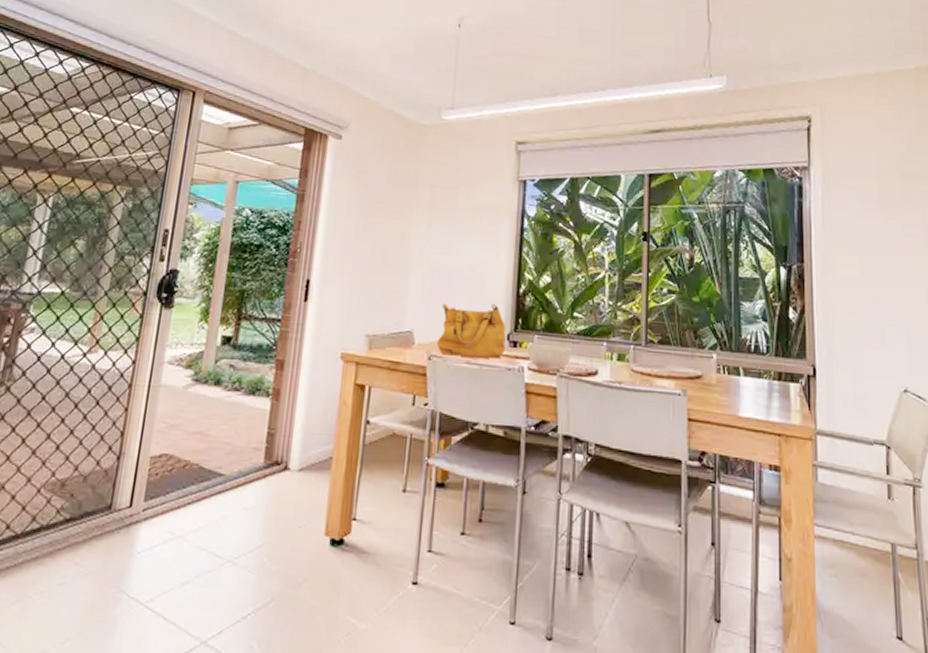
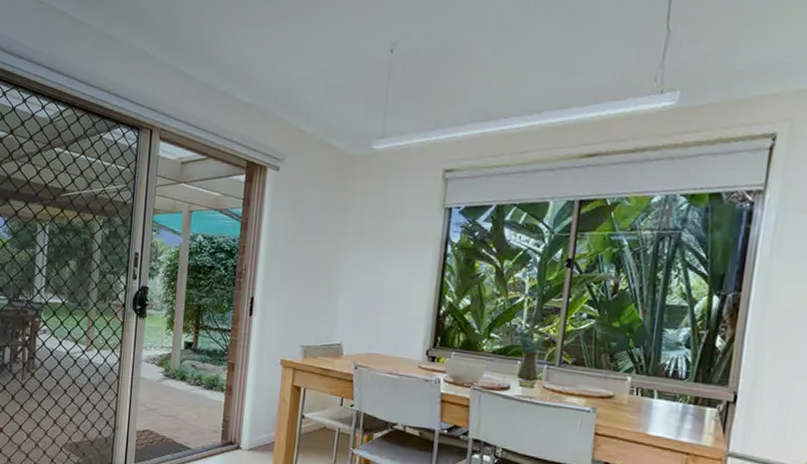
handbag: present [437,303,506,359] -> none [363,320,426,371]
vase: none [599,305,628,372] -> present [515,327,544,388]

